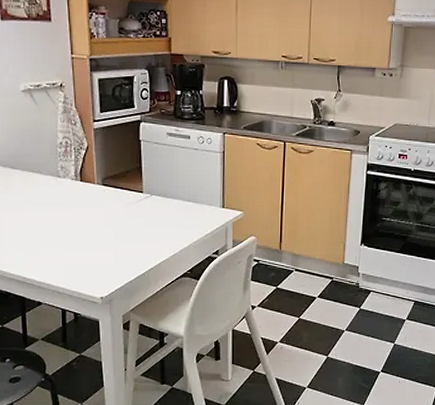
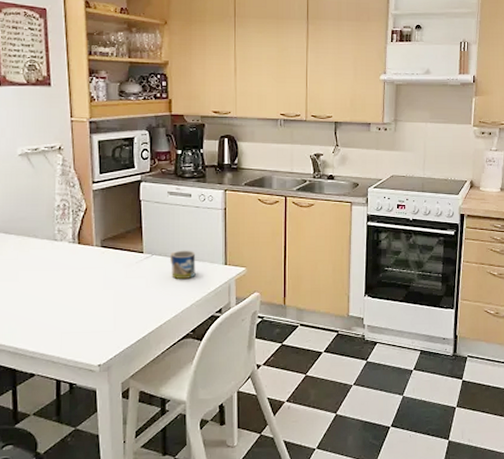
mug: none [169,191,194,221] -> present [170,250,196,280]

